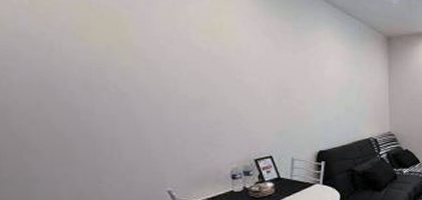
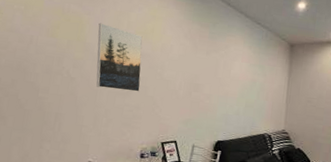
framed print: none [146,19,217,104] -> present [96,23,143,92]

